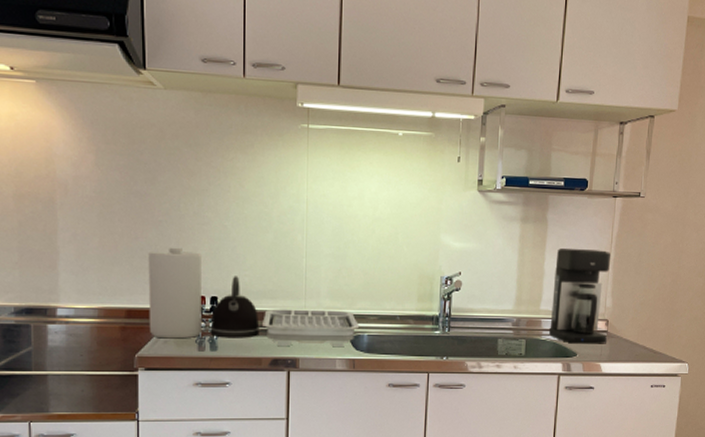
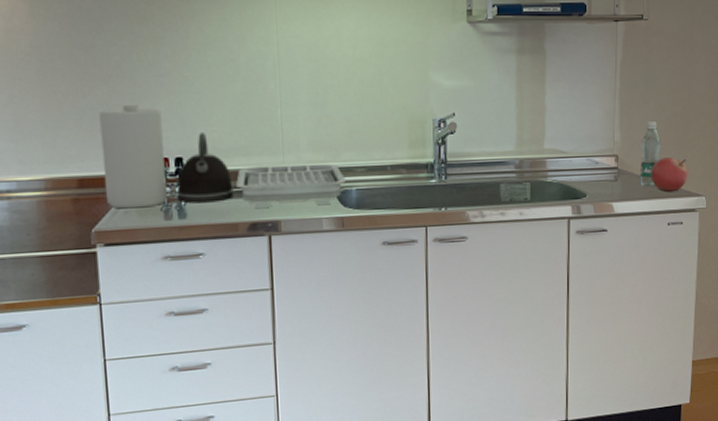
coffee maker: present [549,249,610,344] -> none [555,80,617,184]
bottle: none [627,291,649,352] -> present [640,121,661,188]
fruit: none [638,325,674,357] -> present [651,157,688,193]

